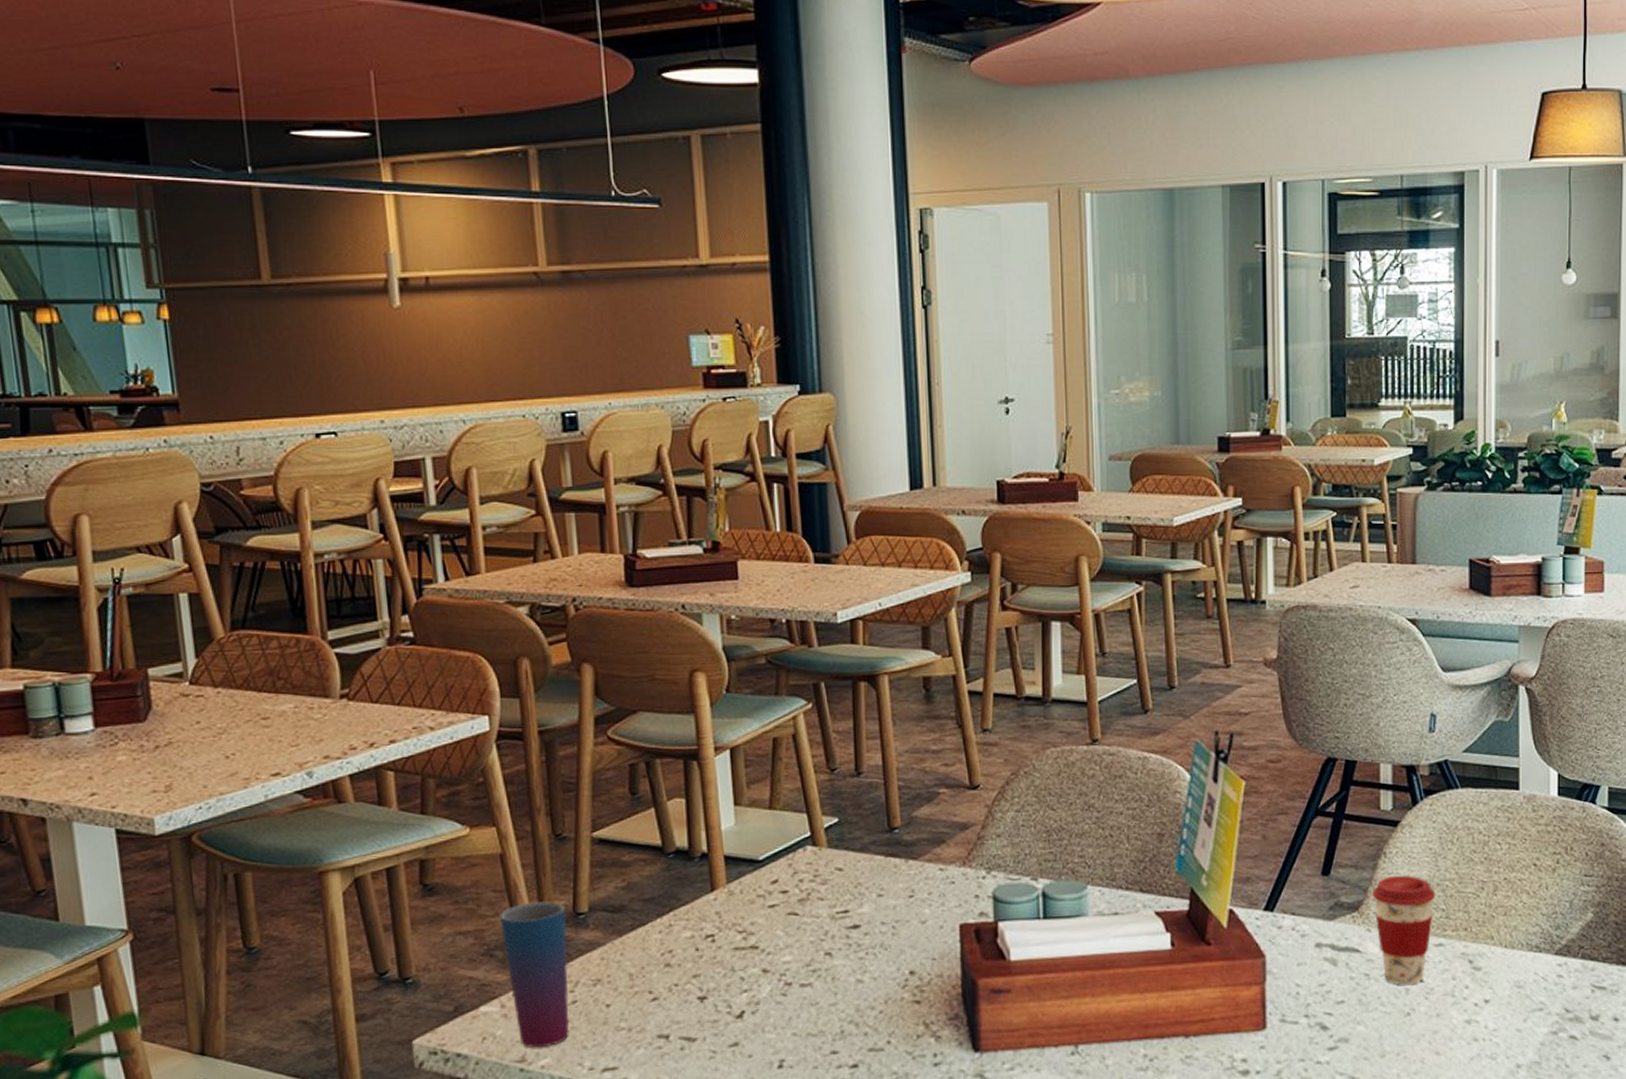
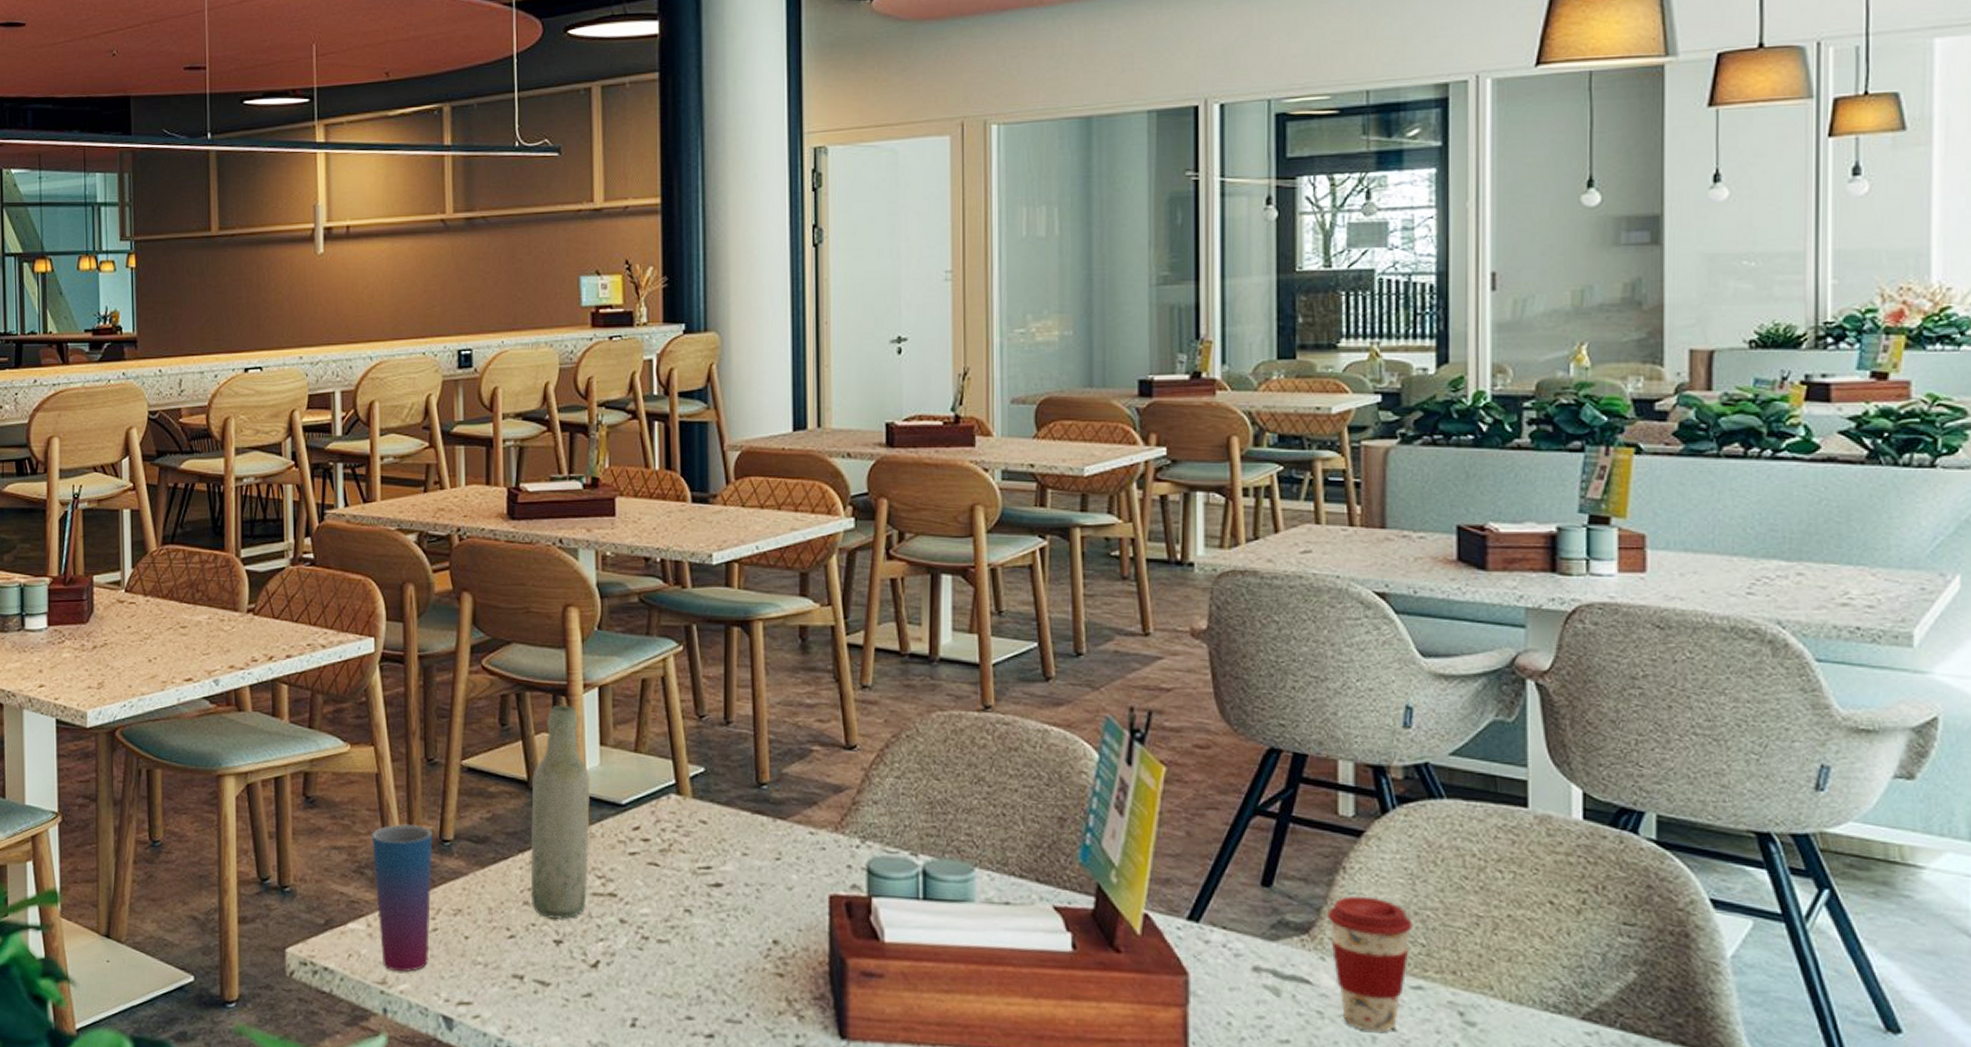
bottle: none [667,769,729,978] -> present [530,705,591,920]

